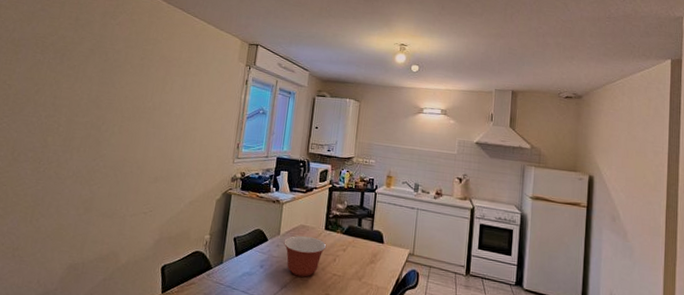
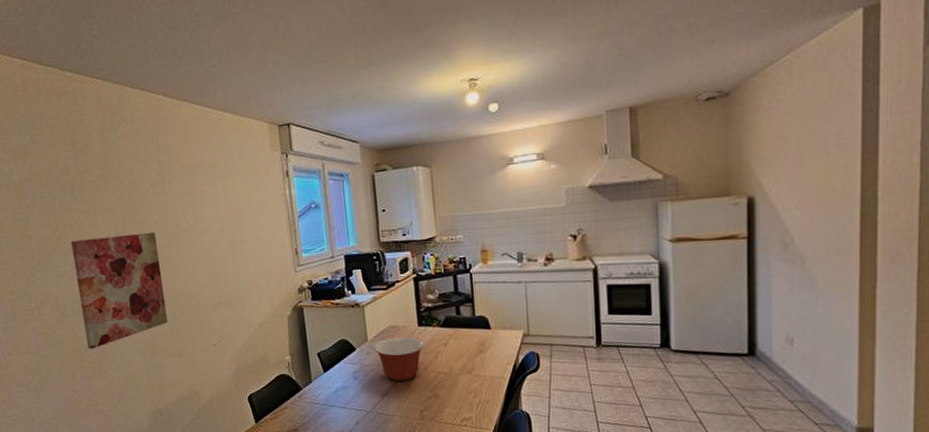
wall art: none [28,96,123,196] -> present [71,231,168,349]

